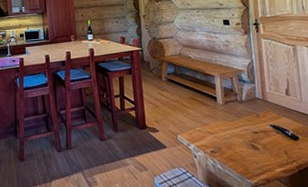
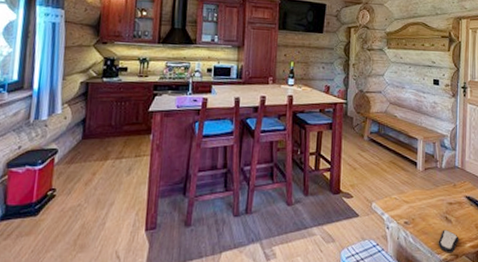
remote control: none [247,156,269,178] -> present [438,230,459,253]

